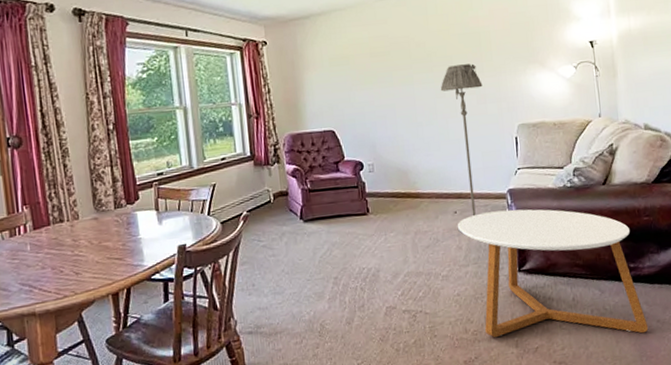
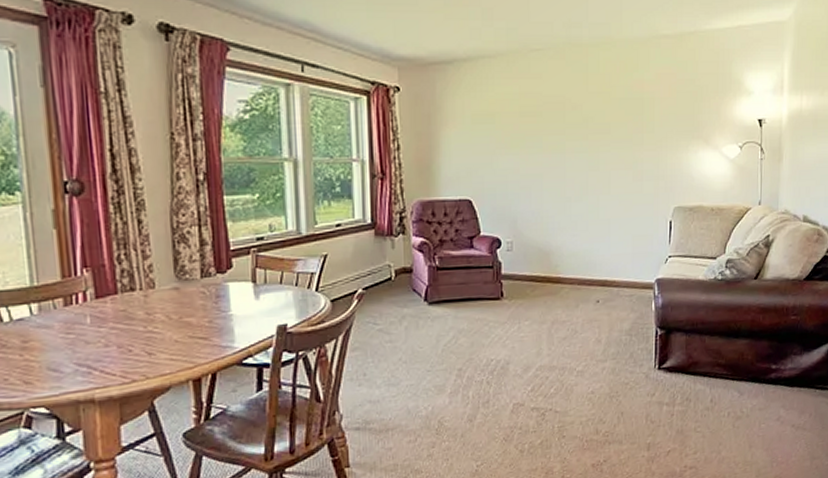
floor lamp: present [440,63,483,217] -> none [594,134,641,307]
coffee table: present [457,209,649,338] -> none [598,301,783,440]

